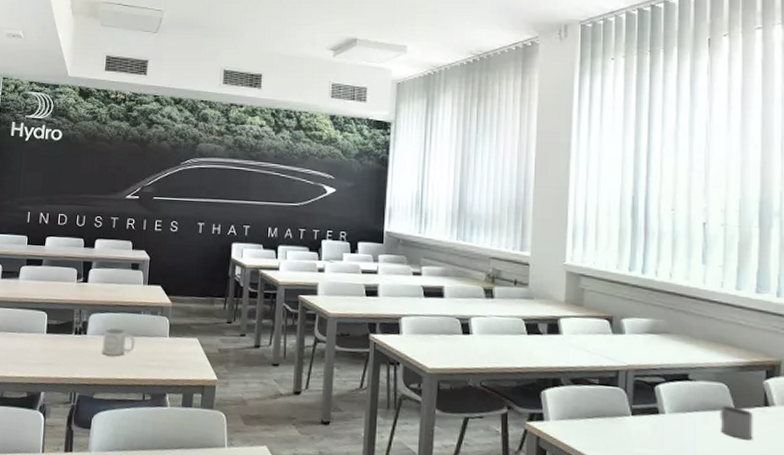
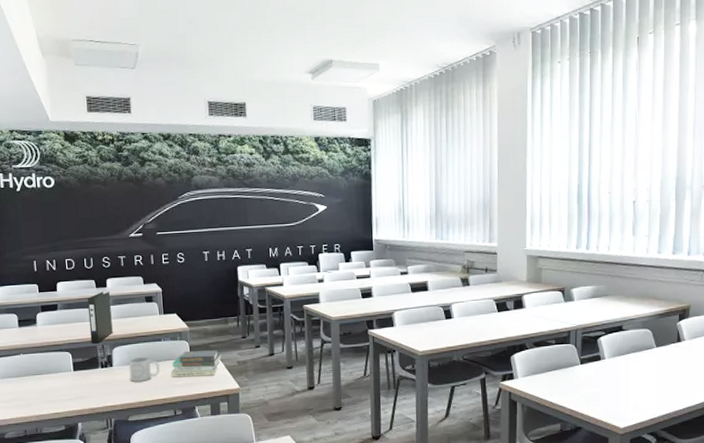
binder: none [69,252,96,307] -> present [87,291,113,344]
books: none [145,328,202,361] -> present [171,350,222,378]
mug: present [719,405,753,440] -> none [645,345,669,370]

